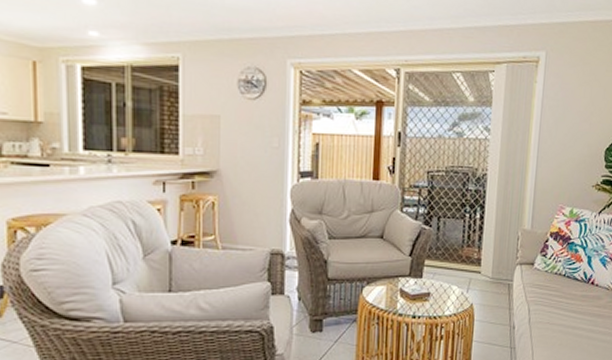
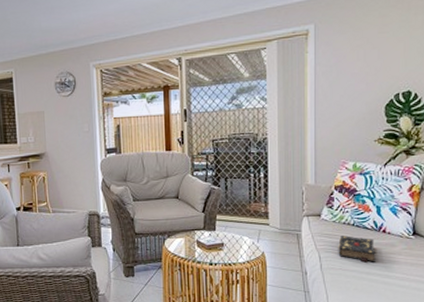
book: none [547,287,583,316] -> present [338,235,376,263]

